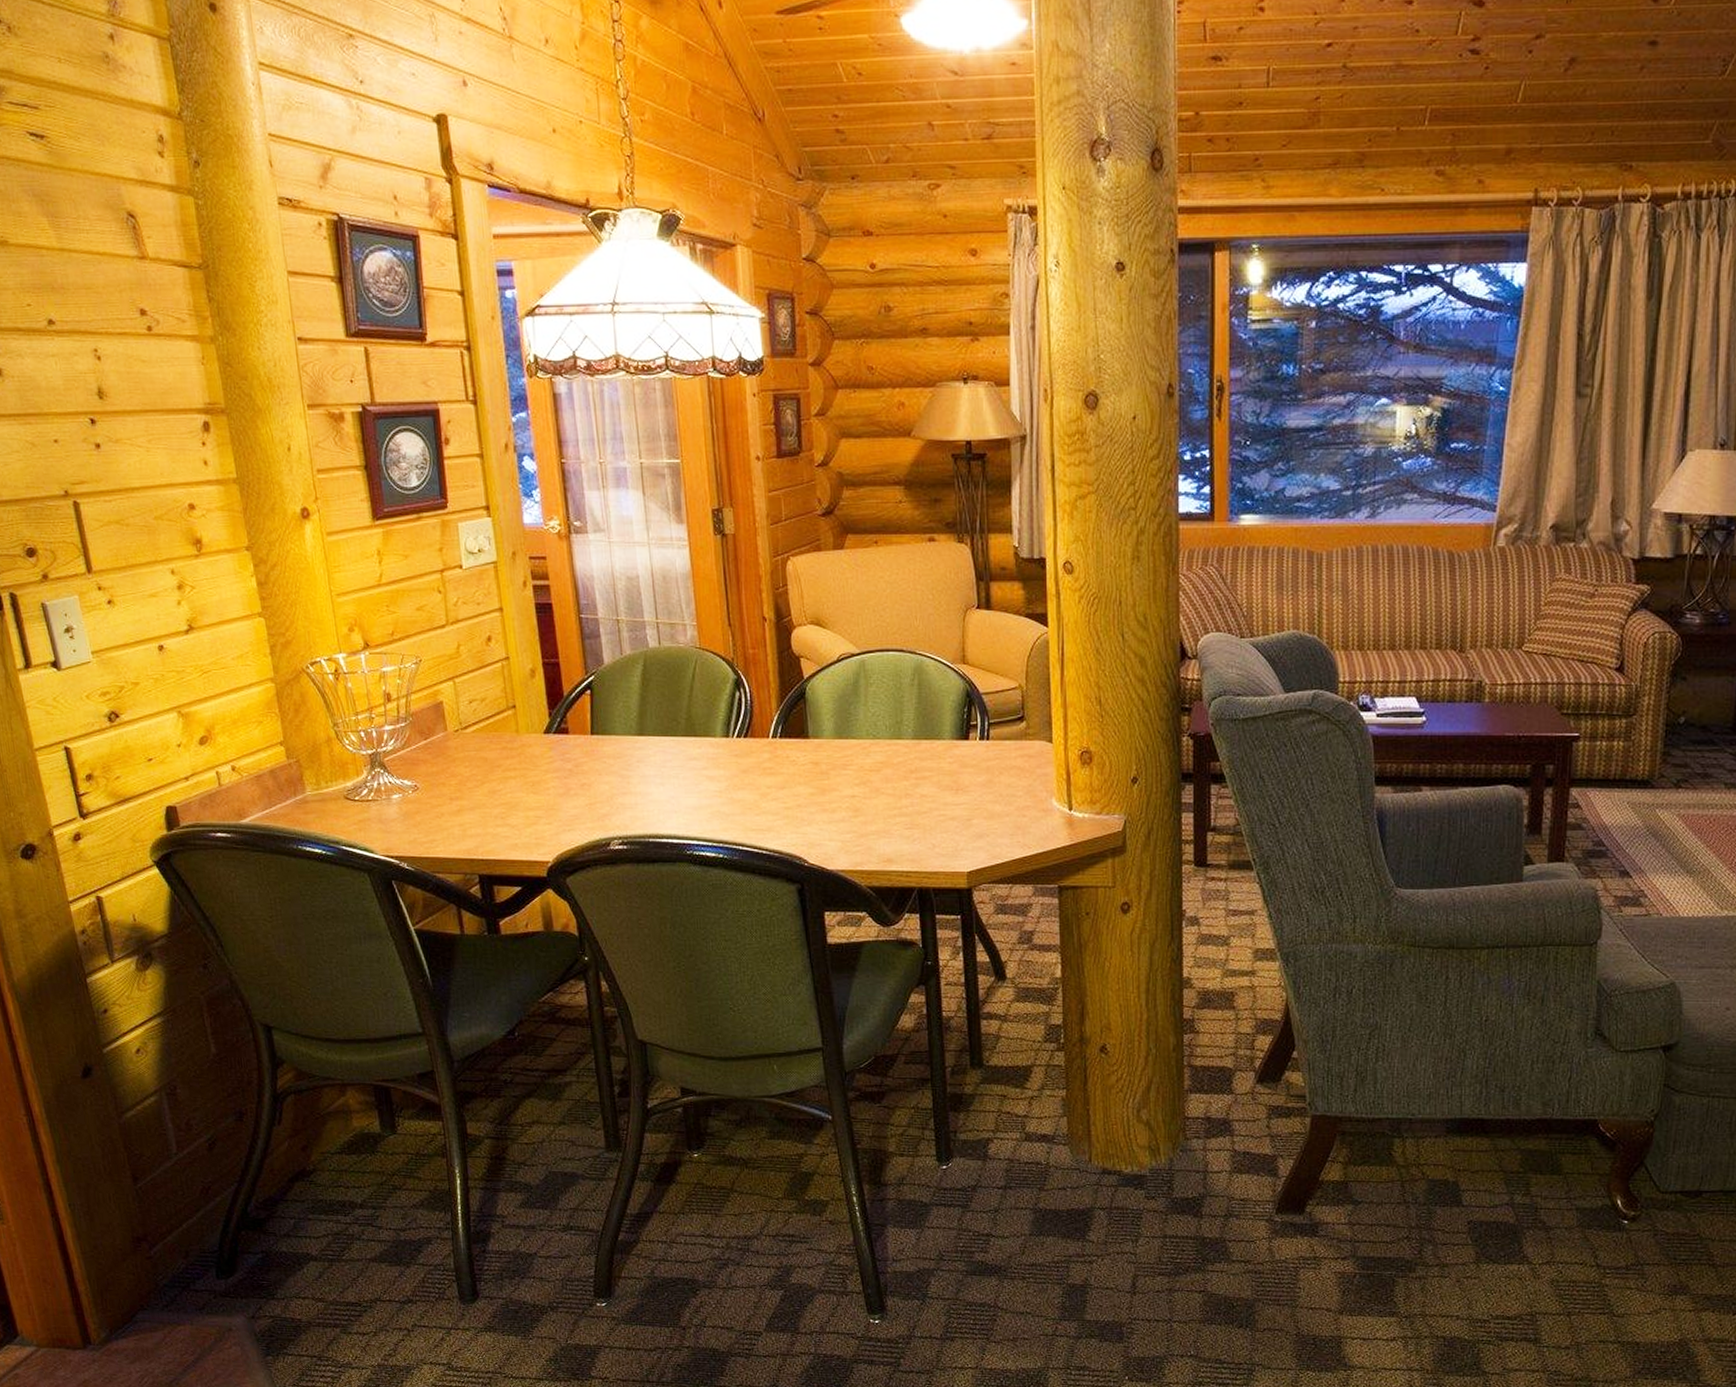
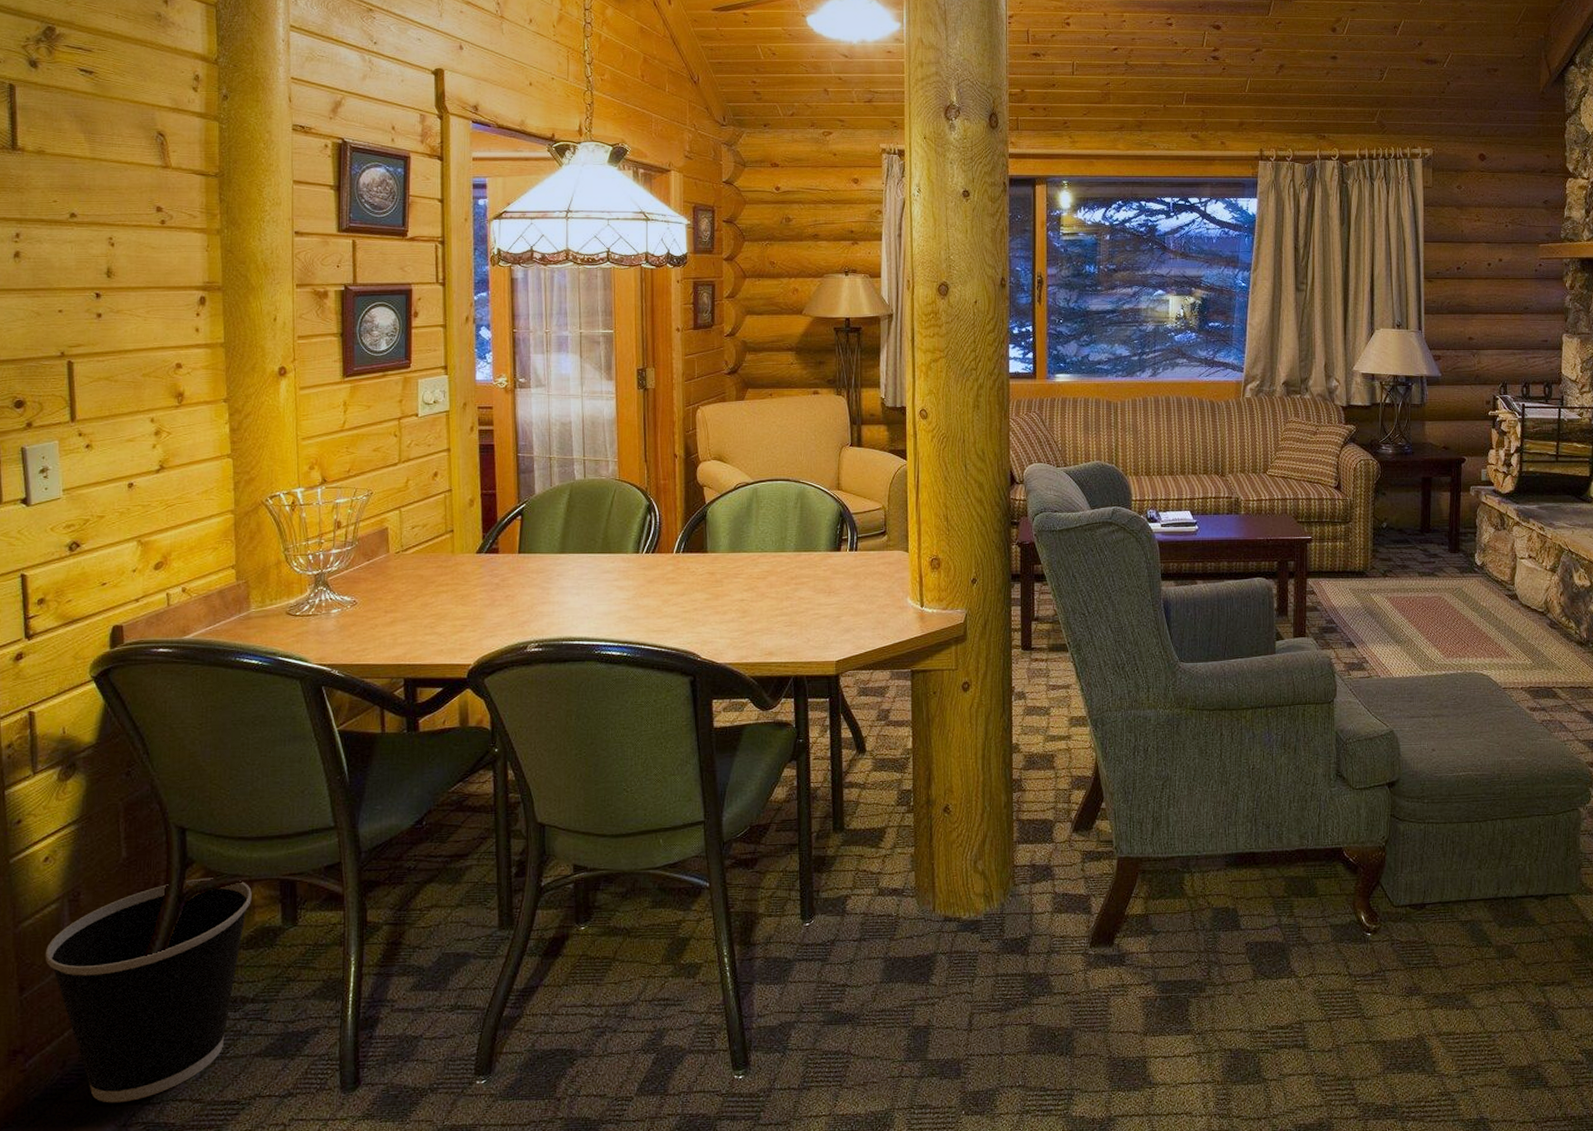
wastebasket: none [151,1079,347,1296] -> present [45,878,252,1103]

